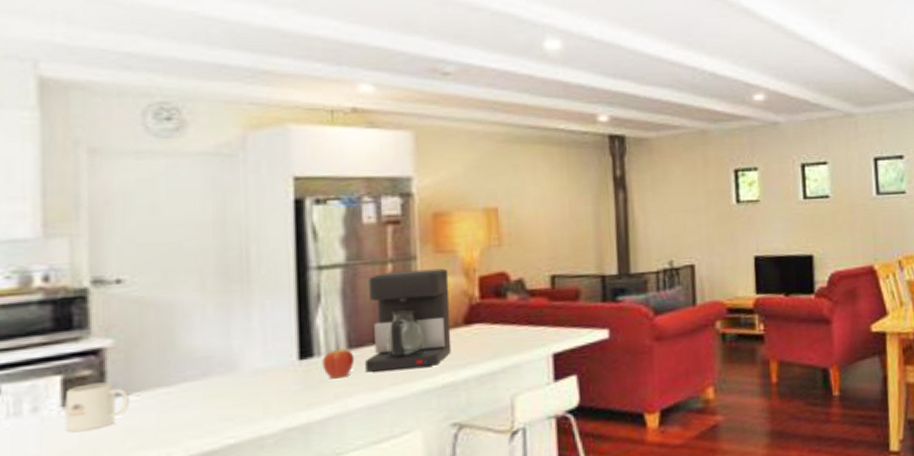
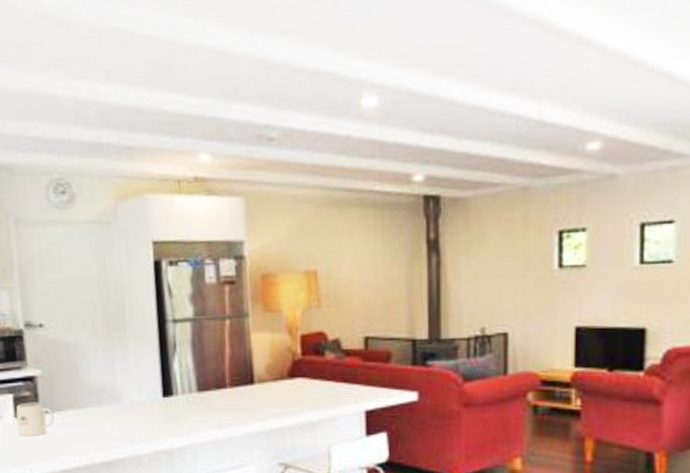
fruit: present [322,347,355,379] -> none [179,389,203,415]
coffee maker: present [365,268,452,372] -> none [211,326,278,412]

